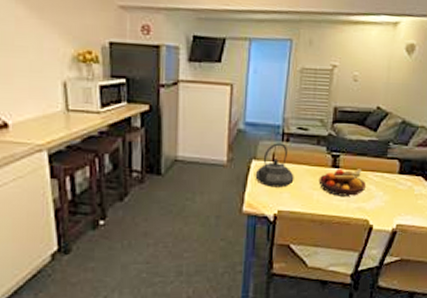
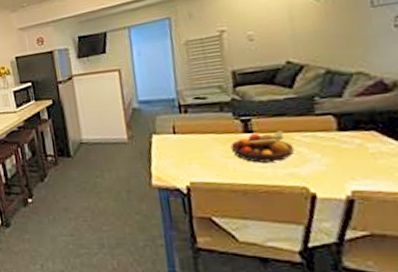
teapot: present [255,143,294,188] -> none [157,115,202,160]

